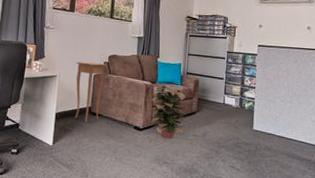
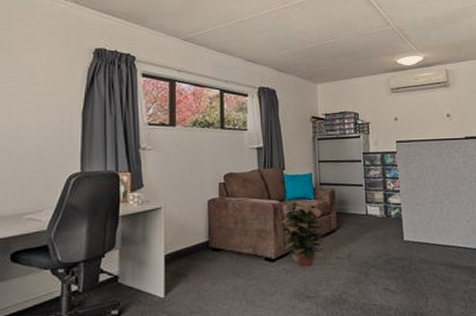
side table: present [74,61,108,123] -> none [184,184,224,262]

